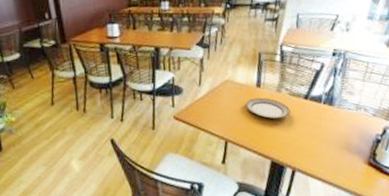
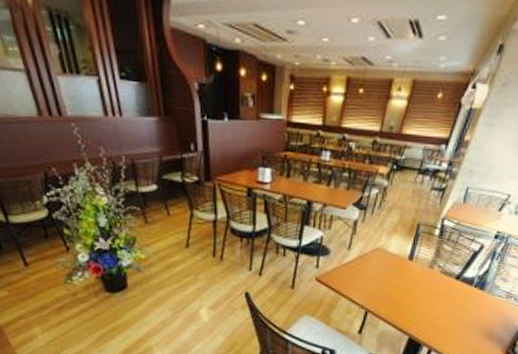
plate: present [246,97,290,119] -> none [394,270,439,296]

